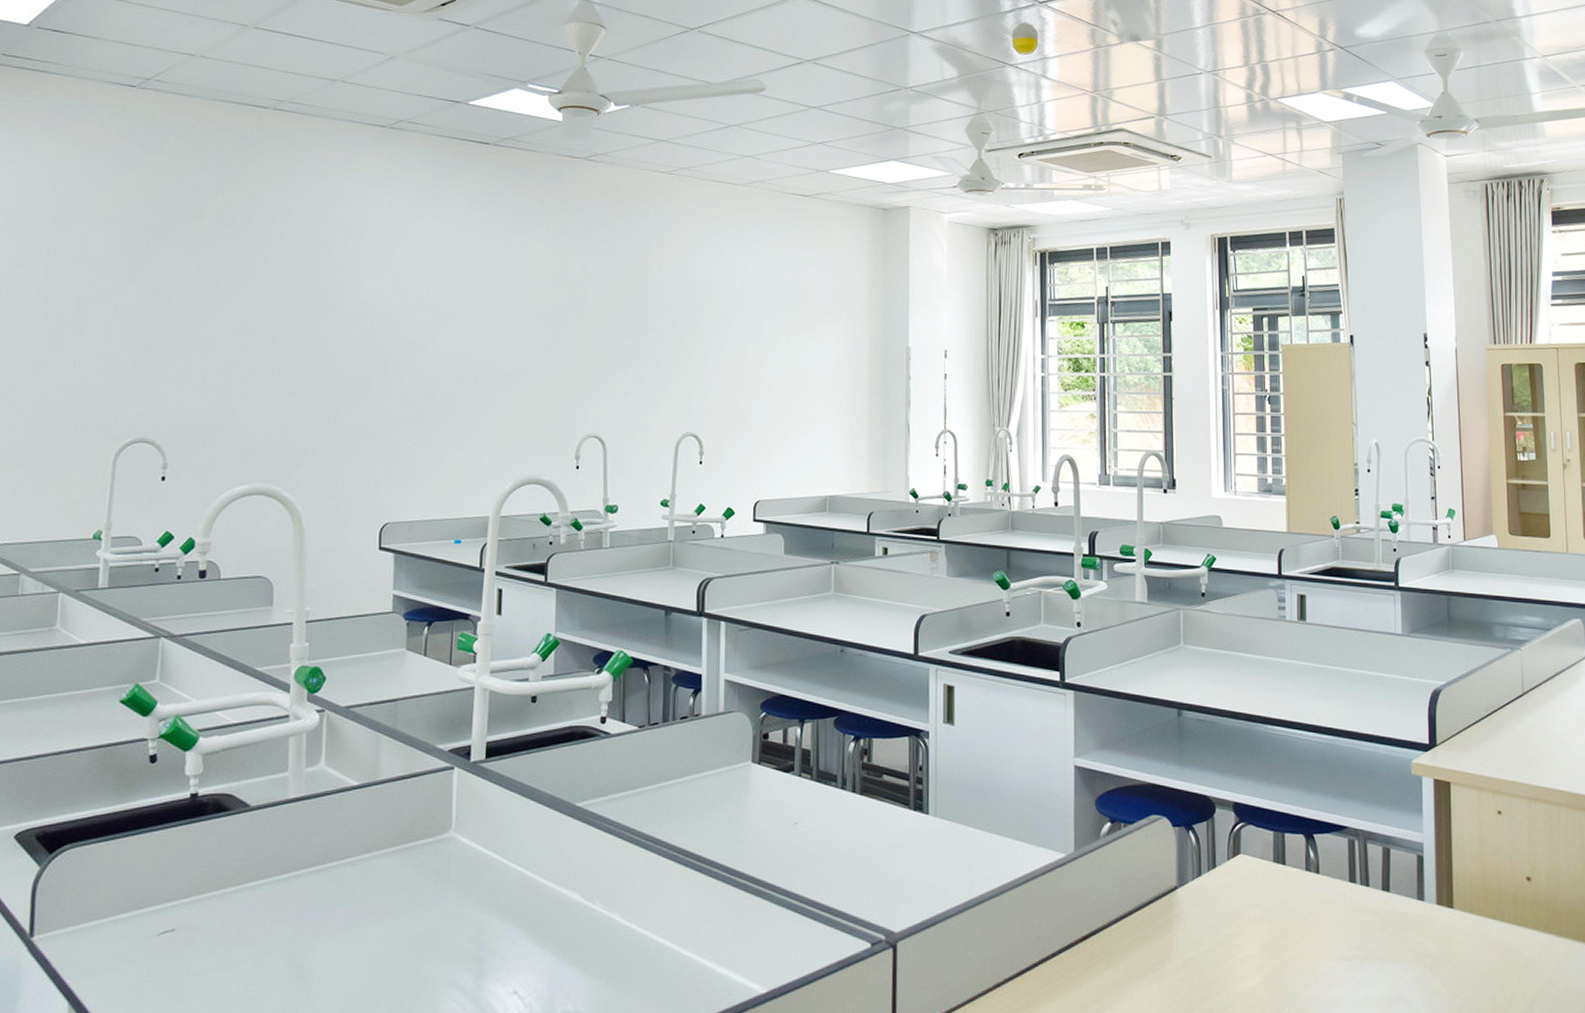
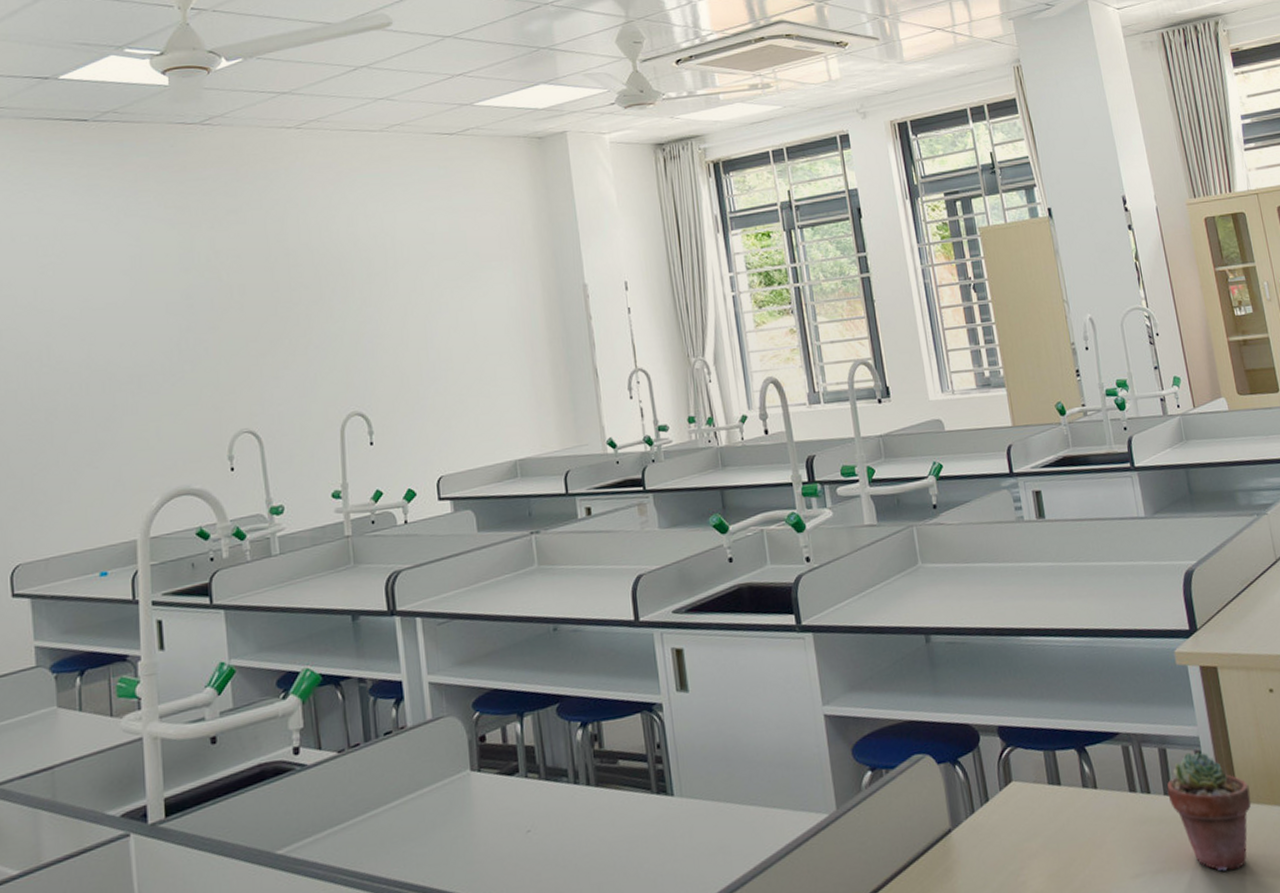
potted succulent: none [1385,856,1465,968] -> present [1166,752,1252,872]

